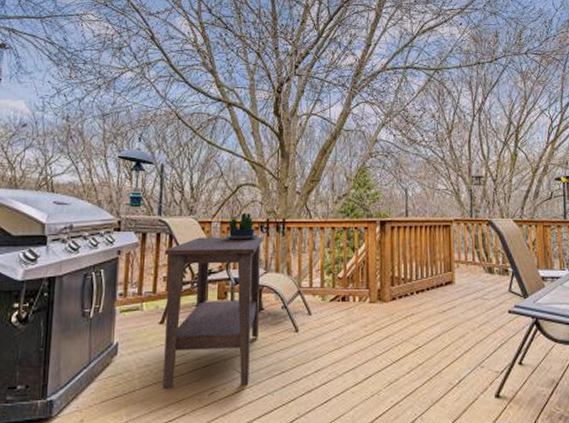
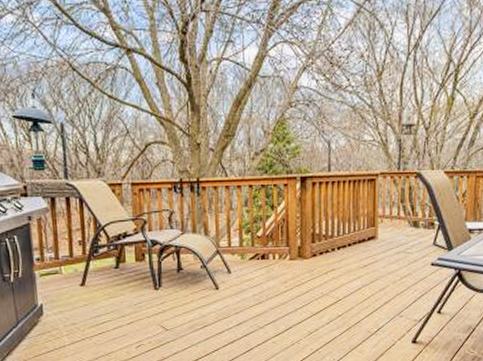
side table: present [162,236,263,390] -> none [75,197,179,345]
potted plant: present [225,212,258,240] -> none [137,172,172,202]

